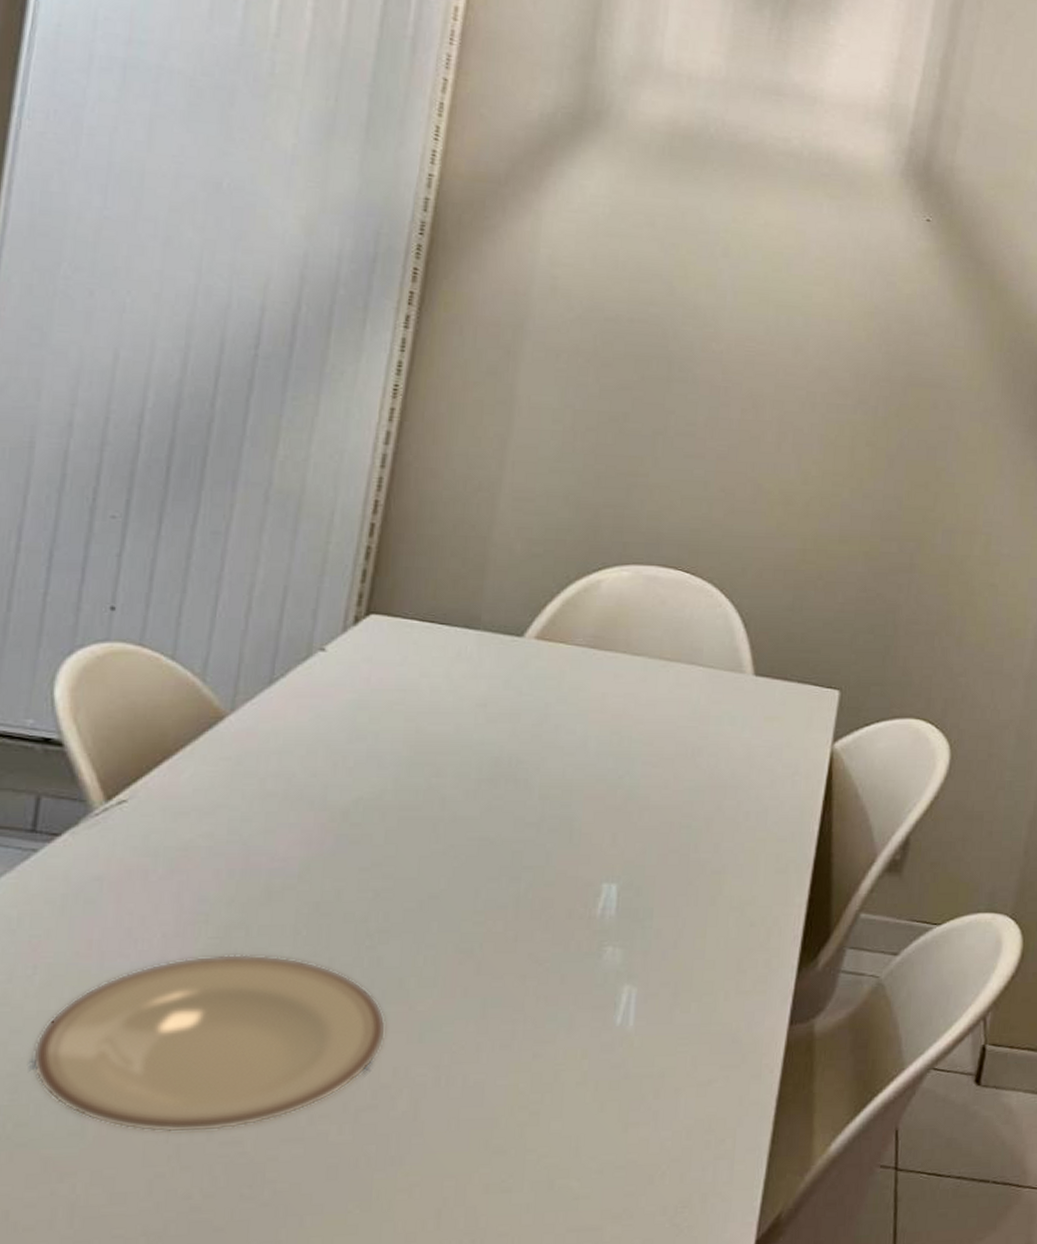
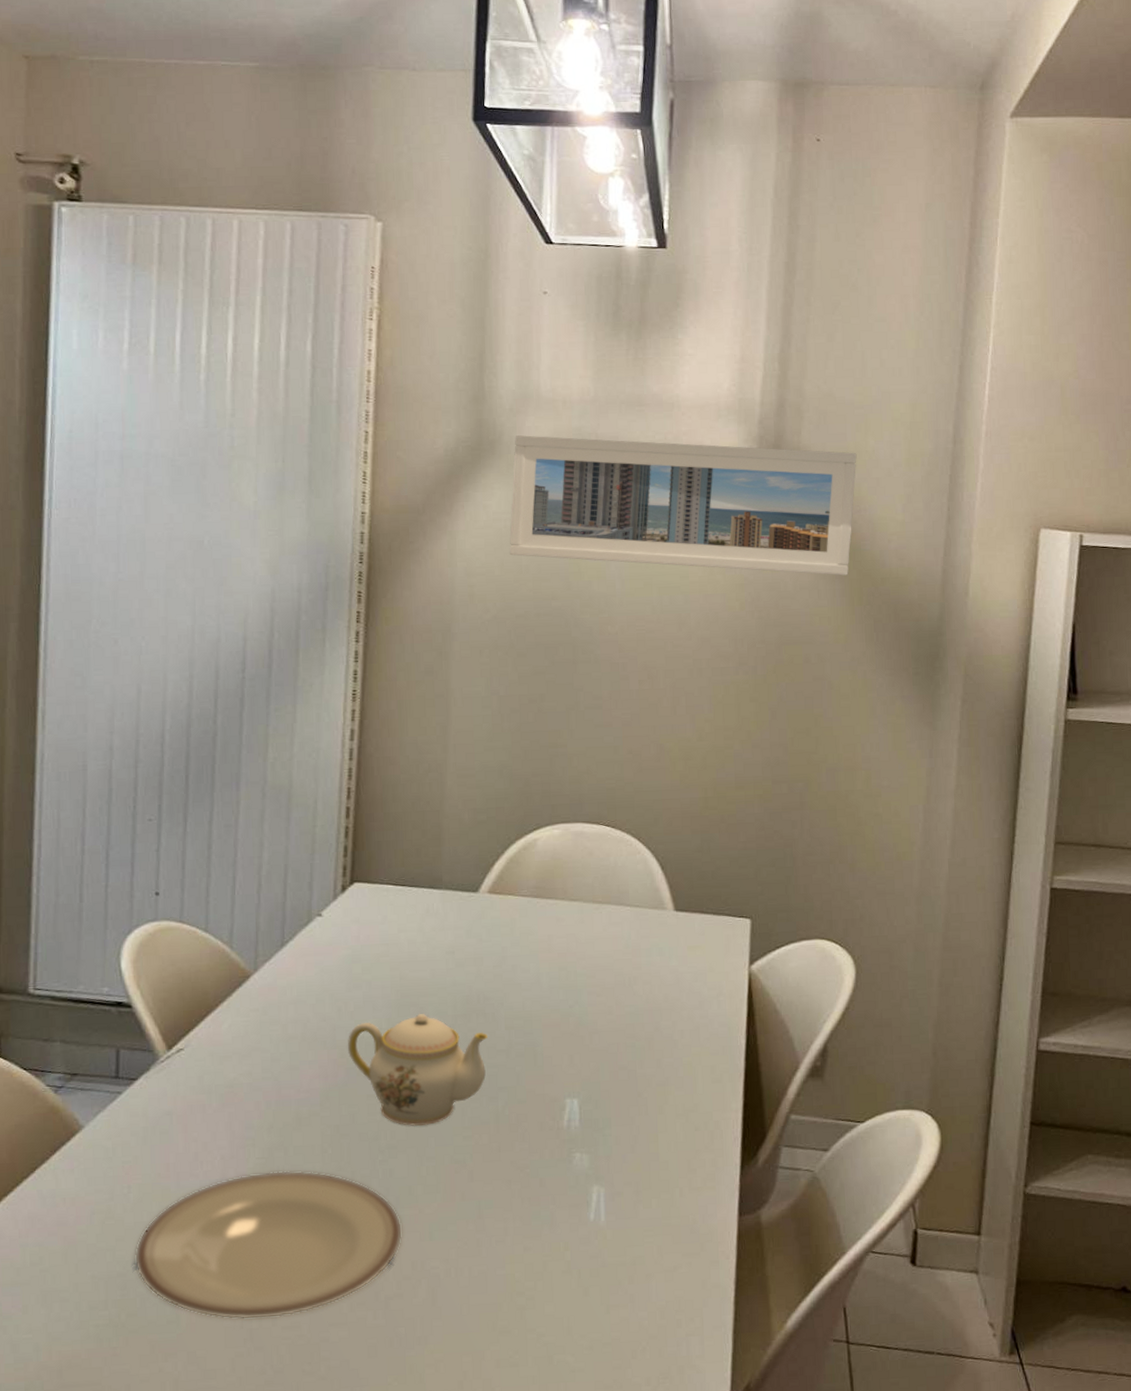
teapot: none [341,774,516,907] -> present [348,1013,488,1126]
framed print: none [604,109,1015,317] -> present [509,435,857,576]

